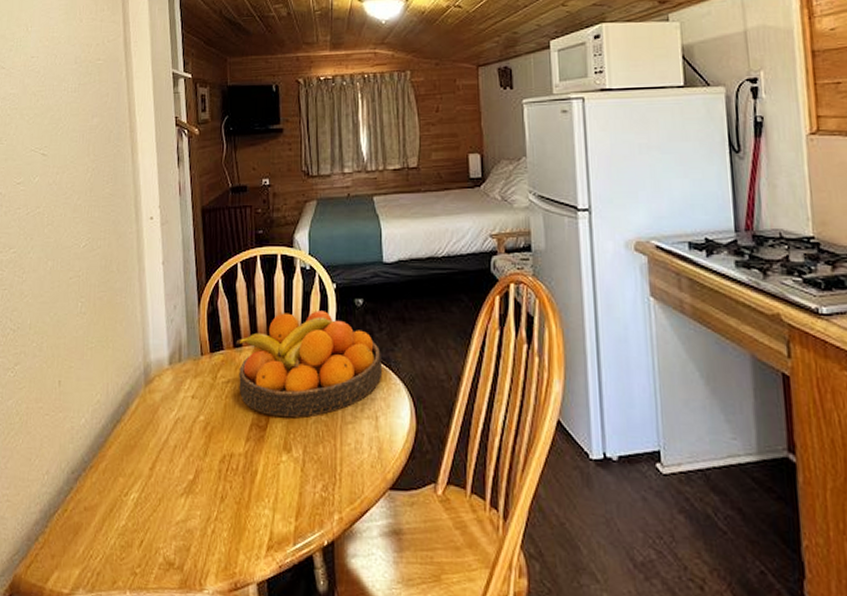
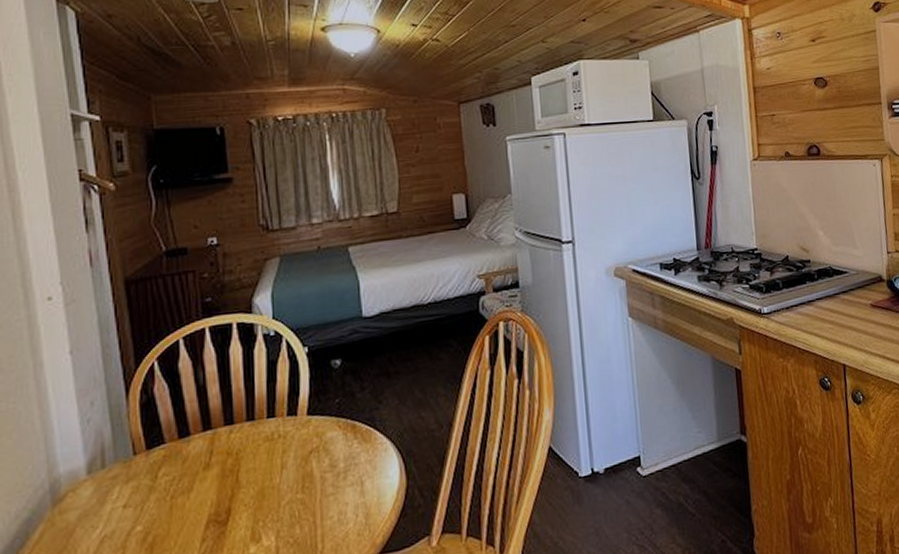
fruit bowl: present [236,311,383,418] -> none [181,378,367,507]

